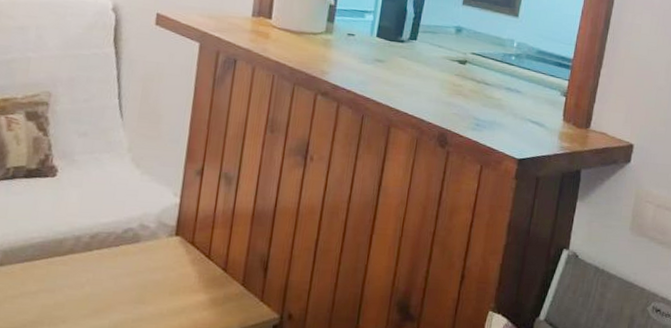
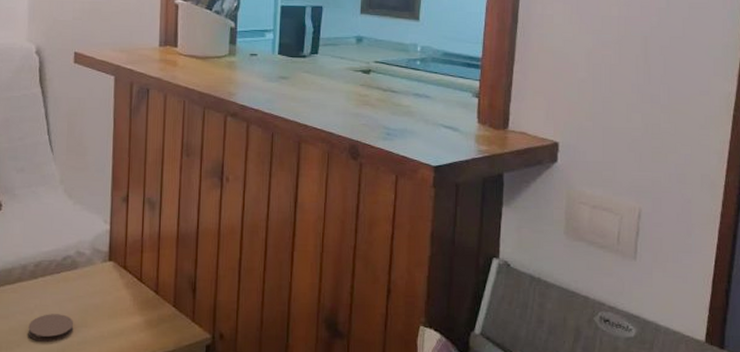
coaster: none [76,288,130,319] -> present [28,314,74,343]

